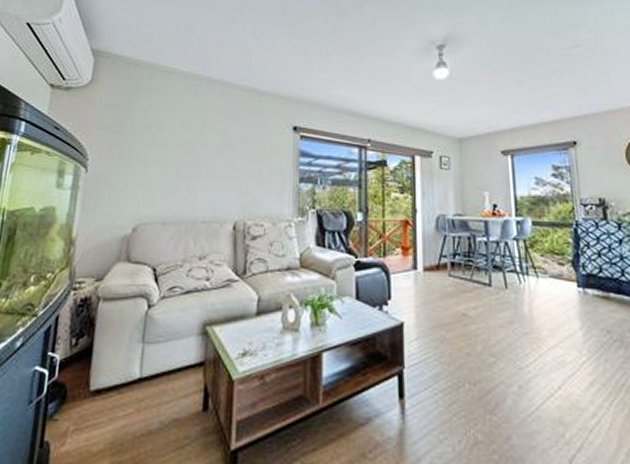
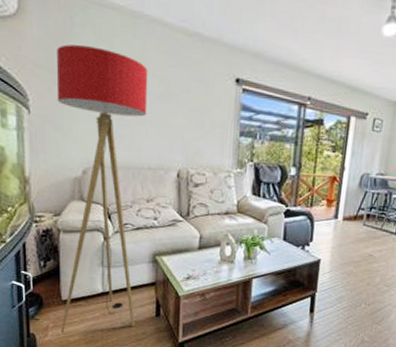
floor lamp: none [82,107,207,440] -> present [56,44,148,333]

